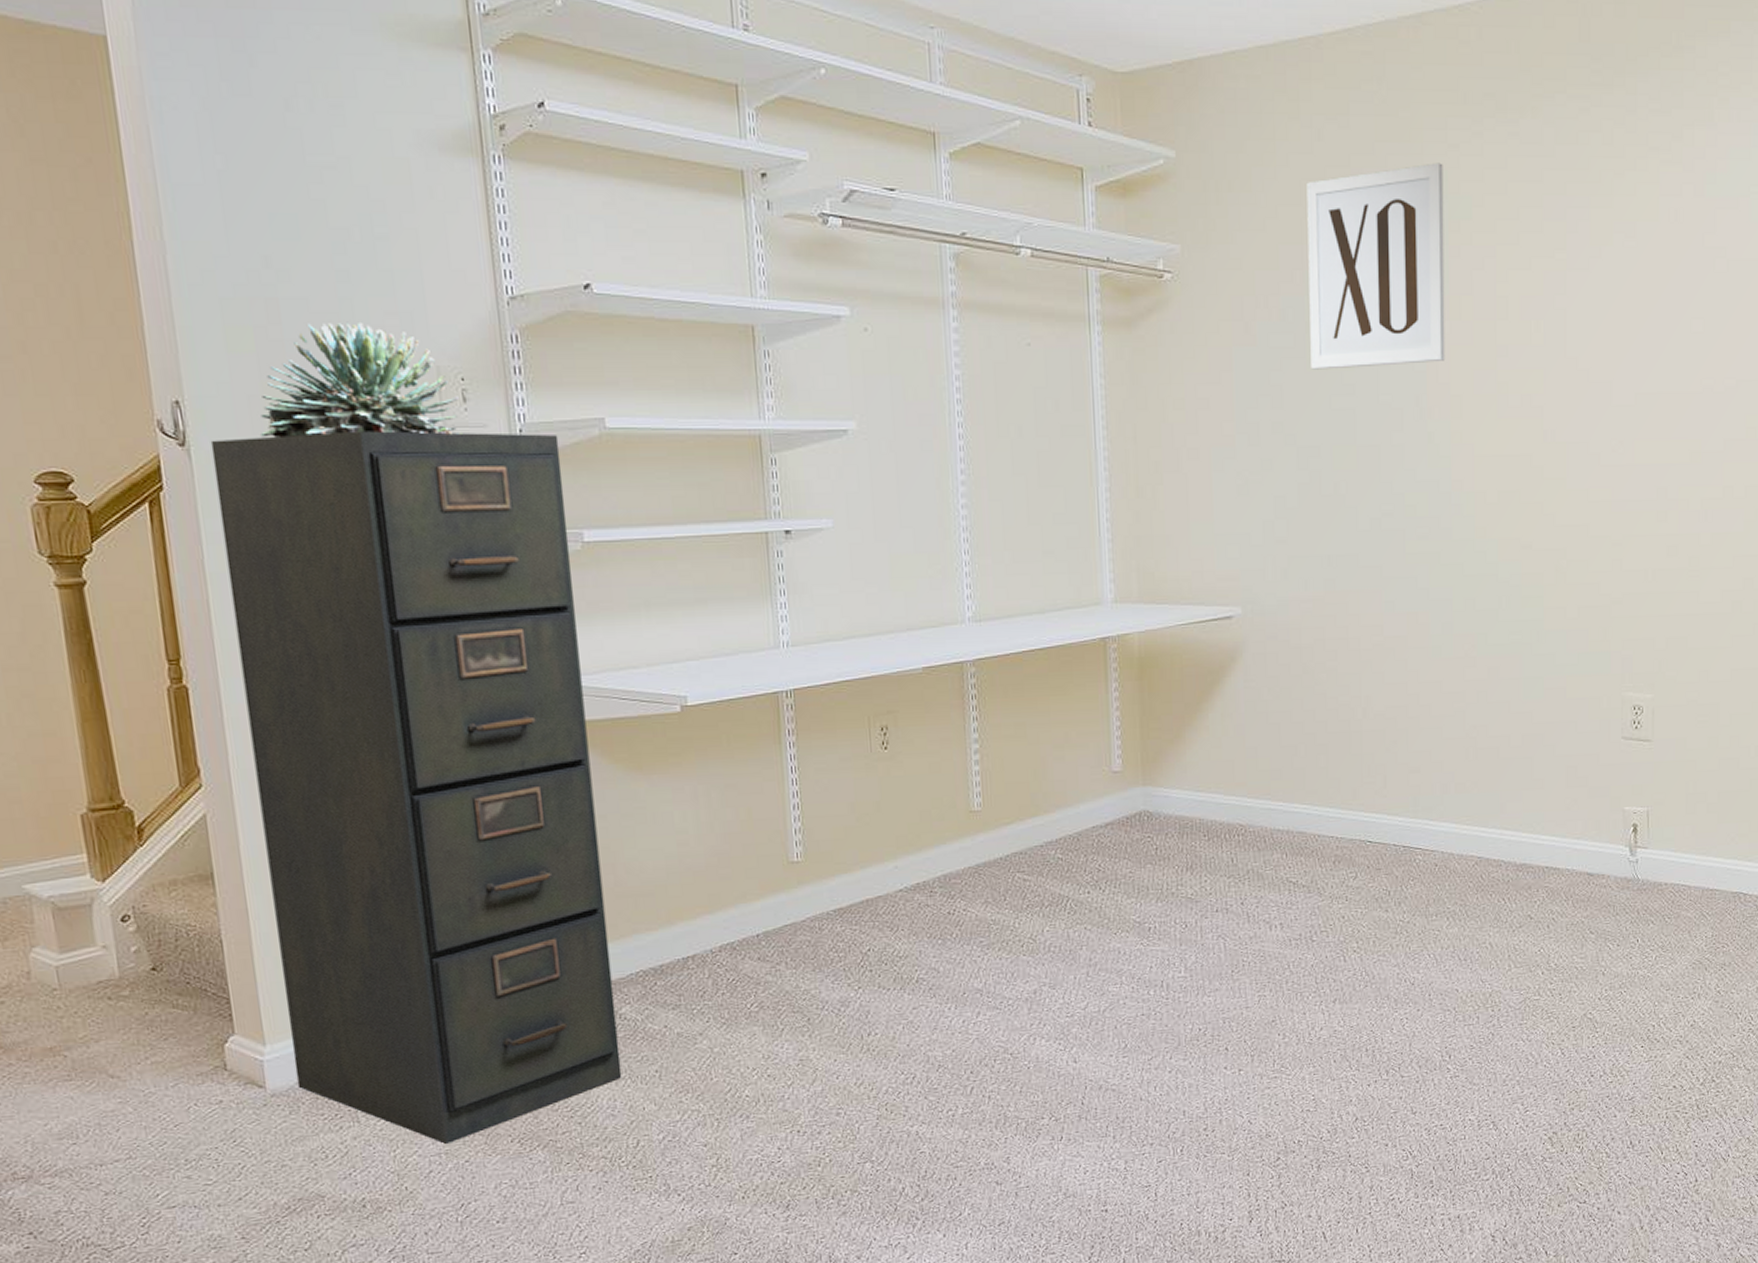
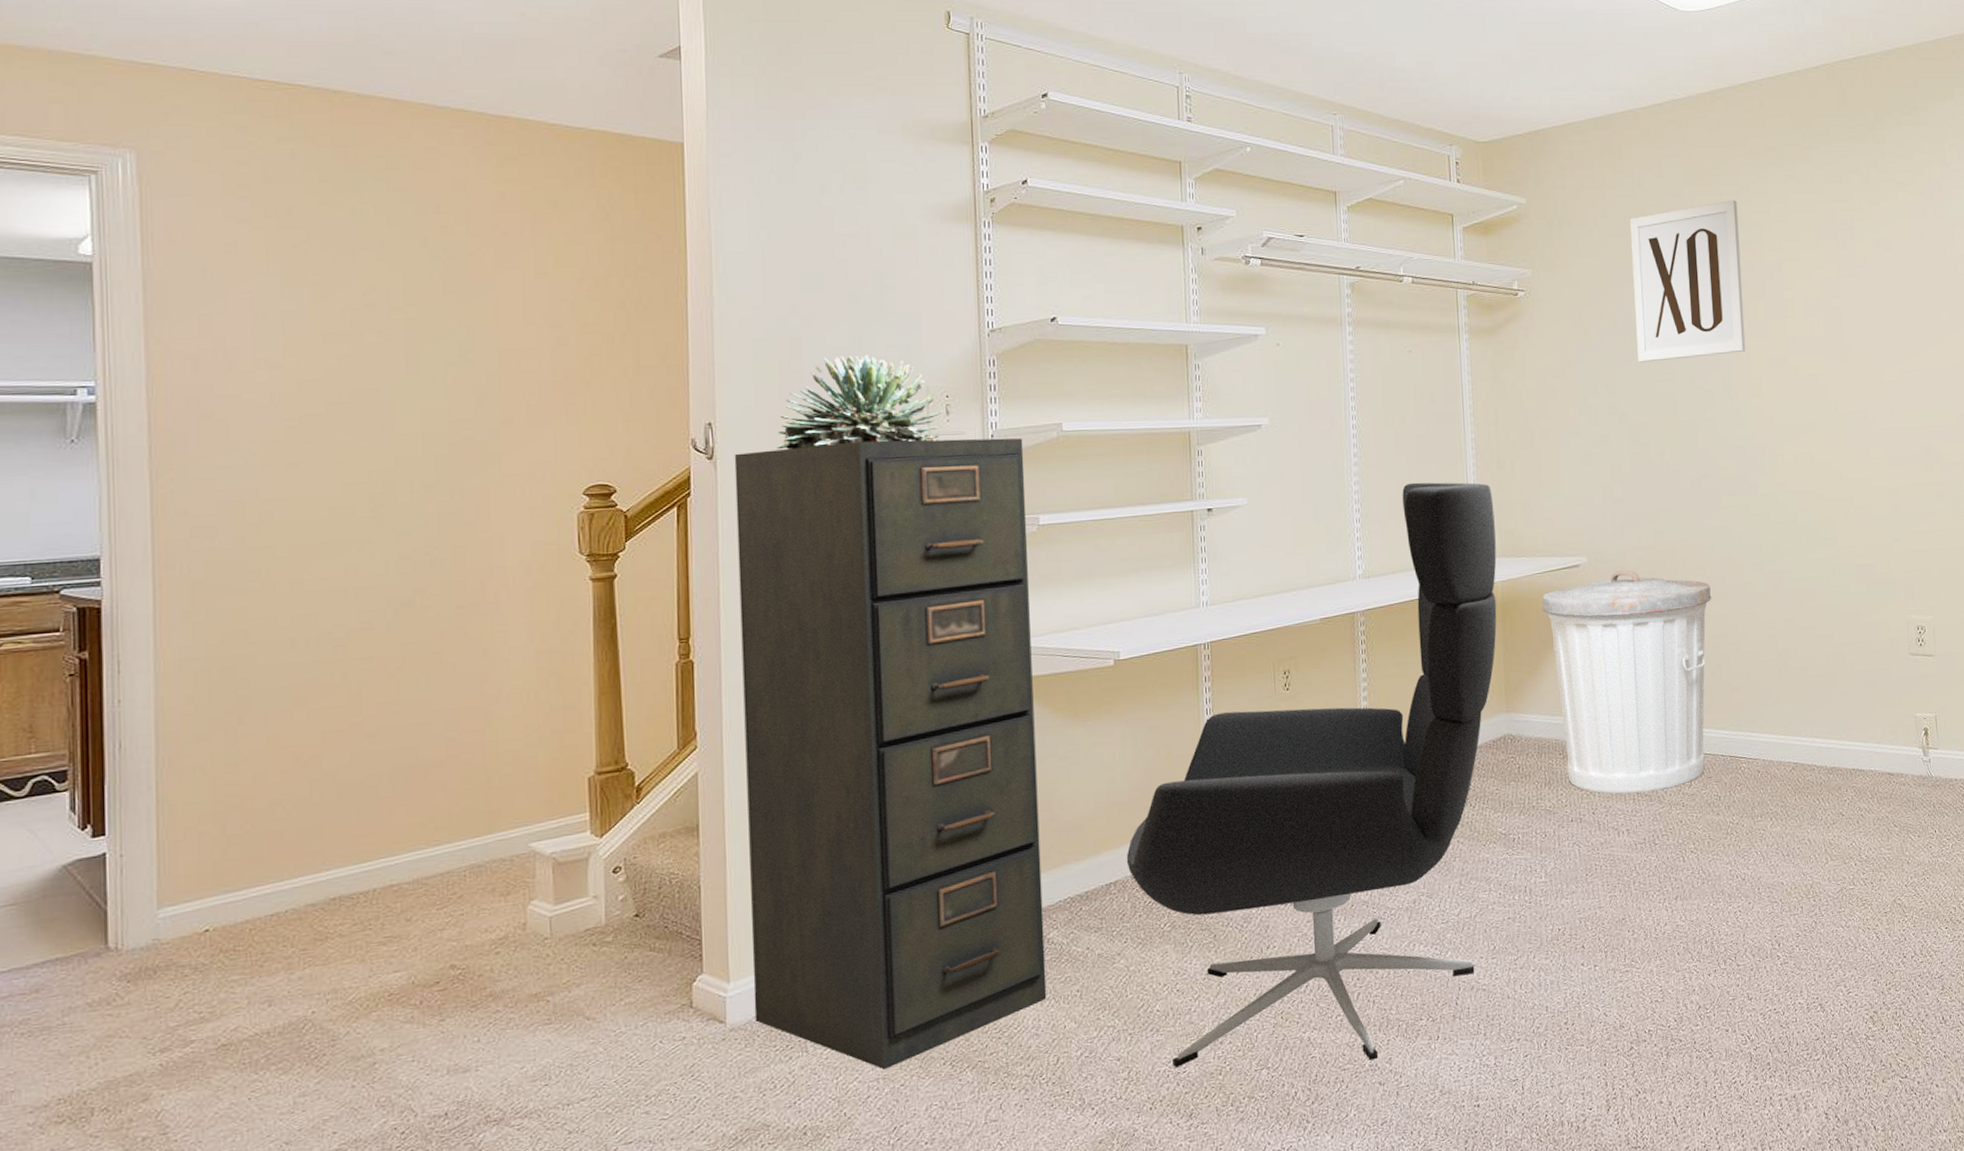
office chair: none [704,508,1133,1159] -> present [1126,482,1497,1068]
trash can: none [1186,625,1390,884] -> present [1541,570,1712,794]

